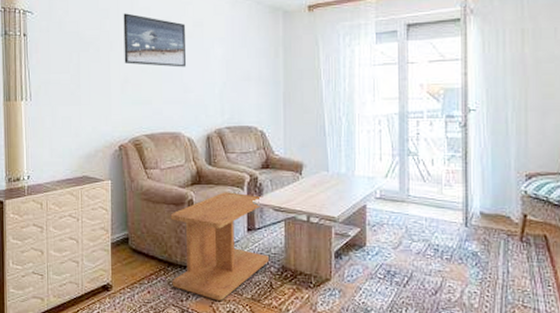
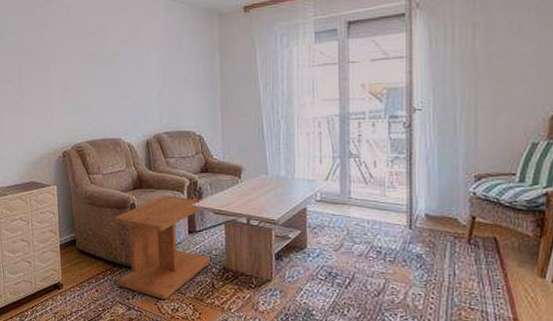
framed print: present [123,13,187,68] -> none [60,22,124,74]

